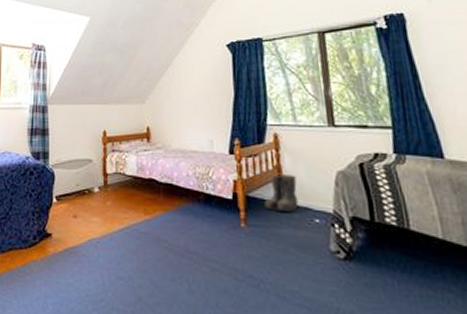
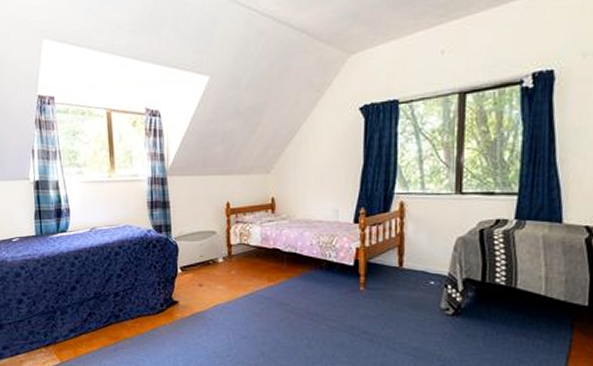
boots: present [264,173,299,213] -> none [384,240,417,276]

